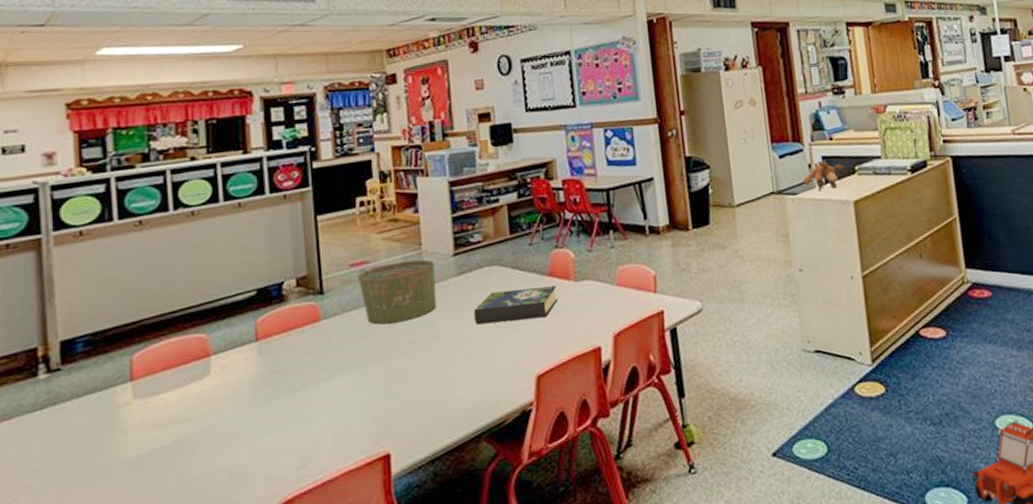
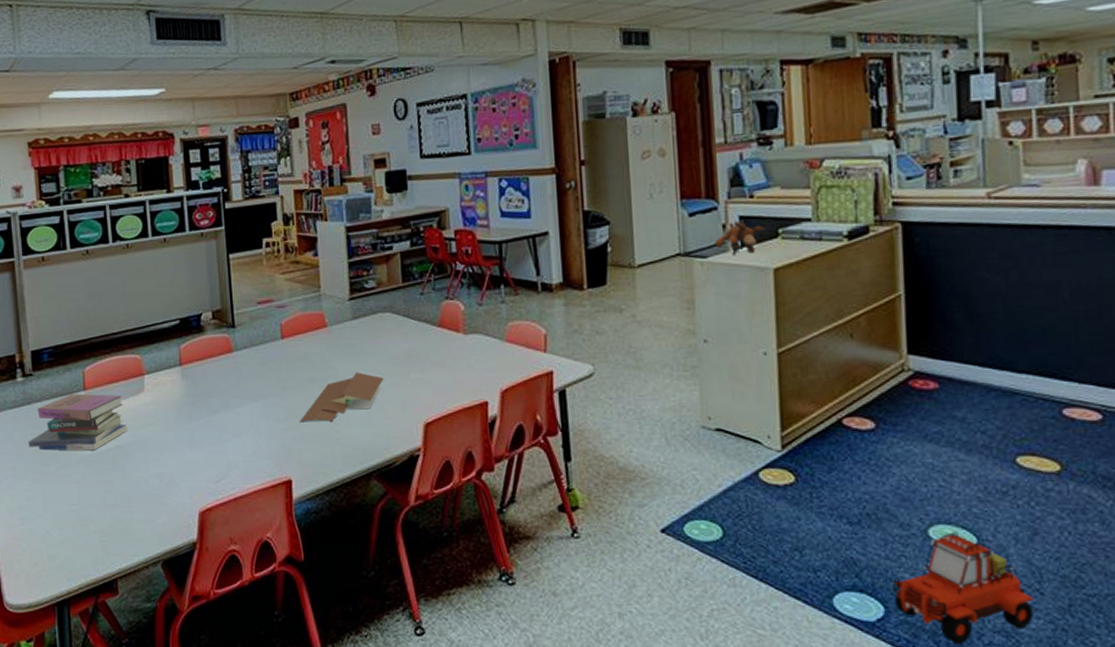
books: none [50,381,188,459] -> present [28,393,128,451]
basket: present [358,259,437,325] -> none [264,301,334,361]
papers: none [399,329,493,389] -> present [300,372,384,422]
book: present [473,285,558,325] -> none [367,336,447,369]

